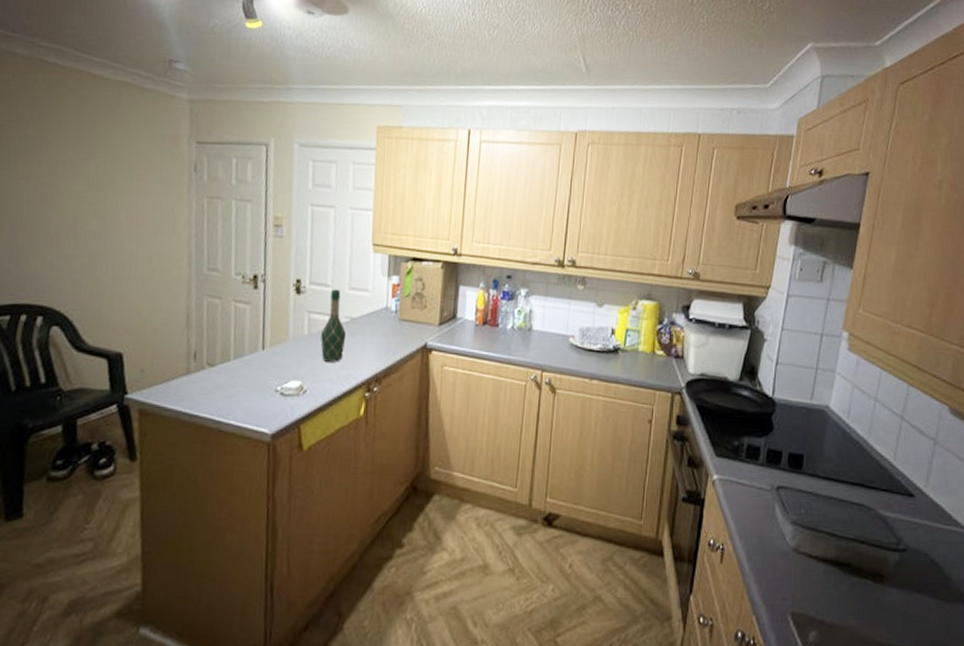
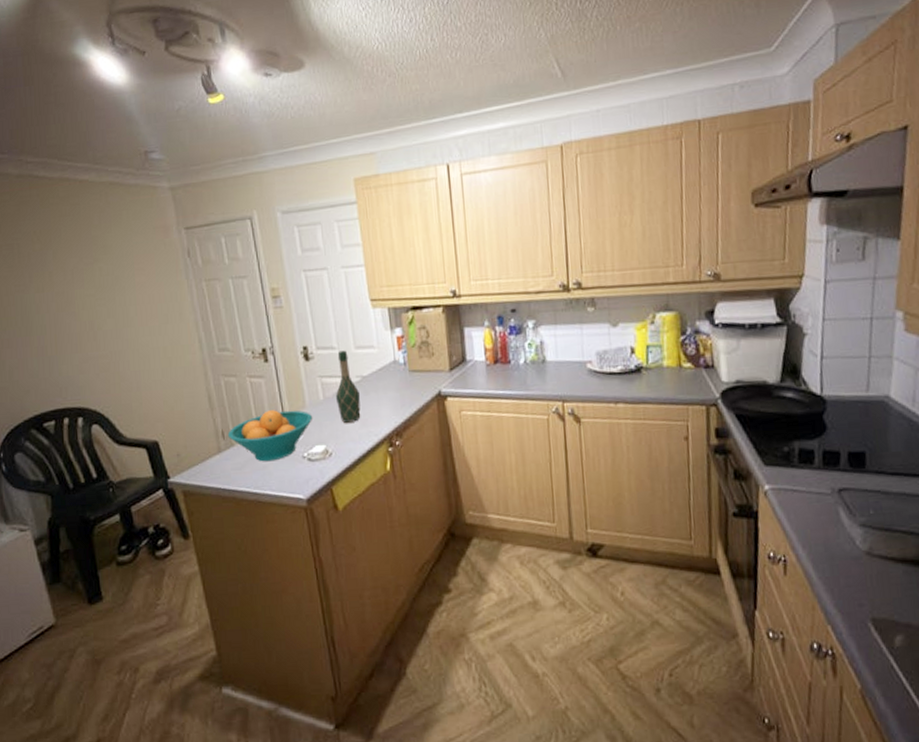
fruit bowl: none [199,338,294,391] -> present [227,410,313,462]

